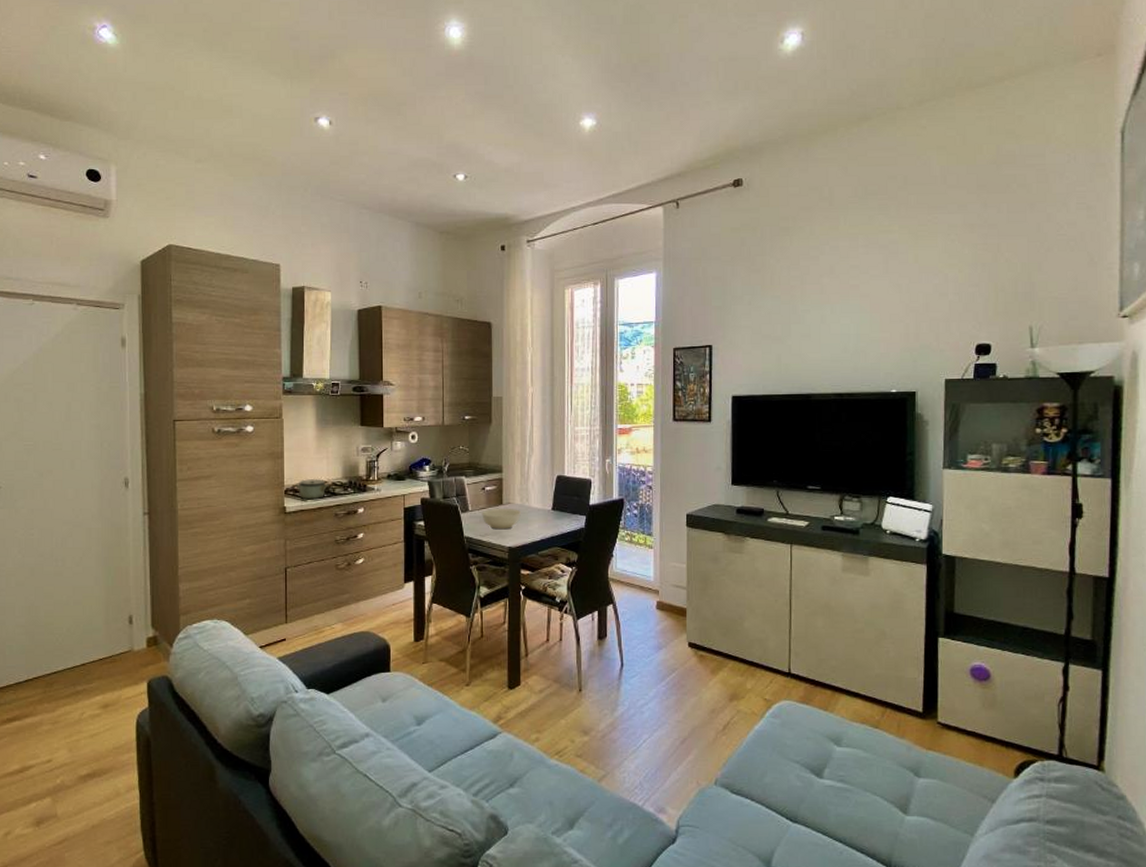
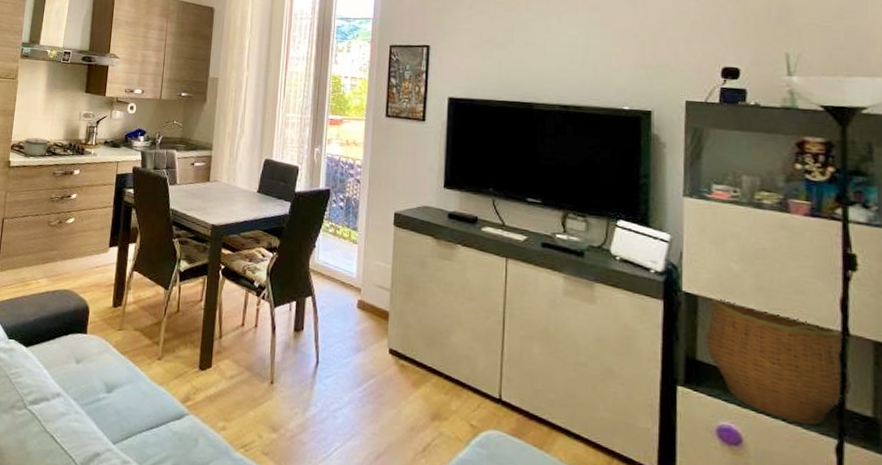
bowl: present [482,508,521,530] -> none [189,184,227,207]
basket: none [961,556,1076,654] -> present [705,297,851,425]

